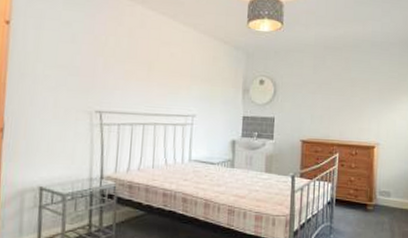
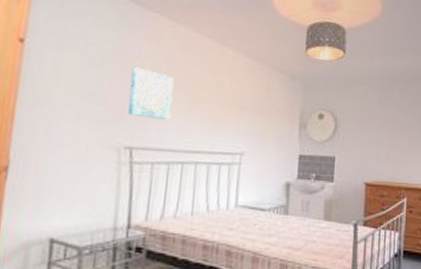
wall art: none [96,42,135,88] -> present [128,67,175,120]

